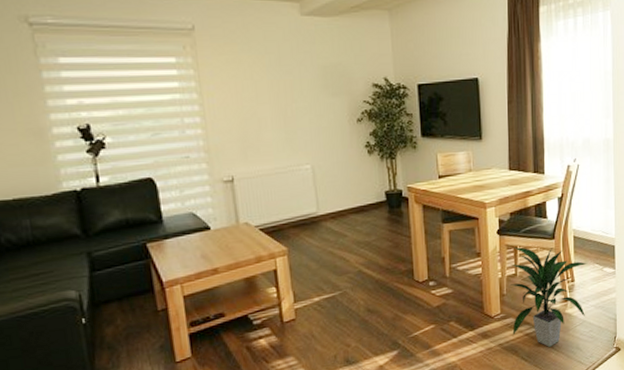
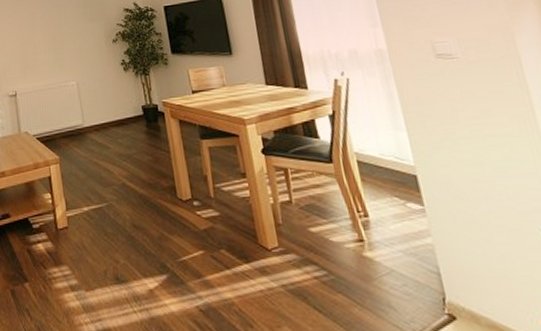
indoor plant: present [510,247,588,347] -> none [284,170,394,298]

